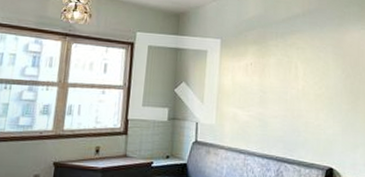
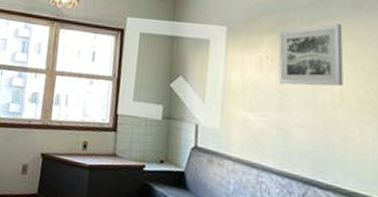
wall art: none [259,36,305,85] -> present [278,23,344,87]

